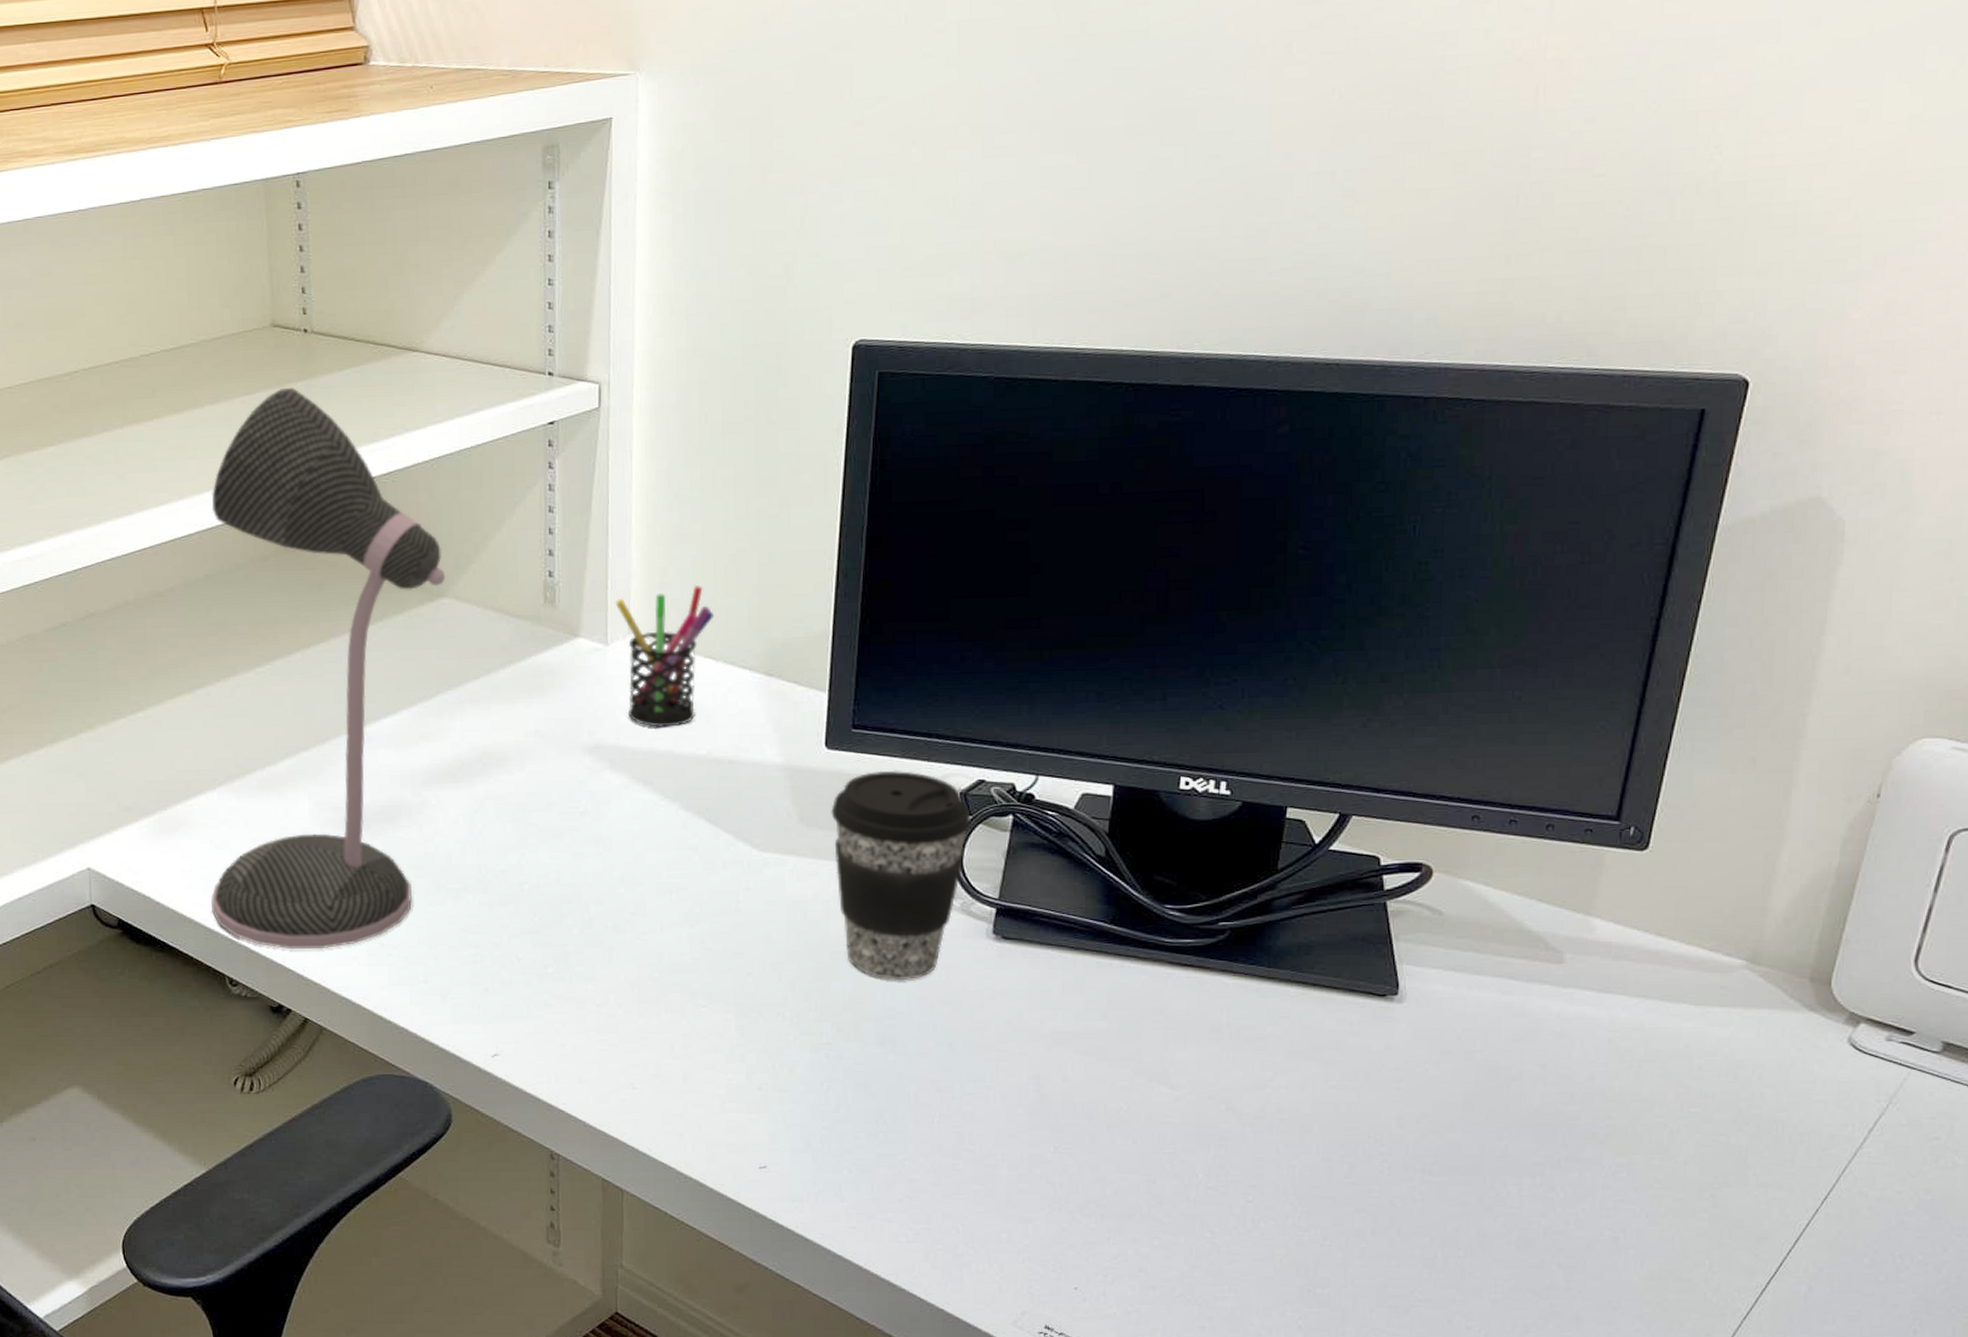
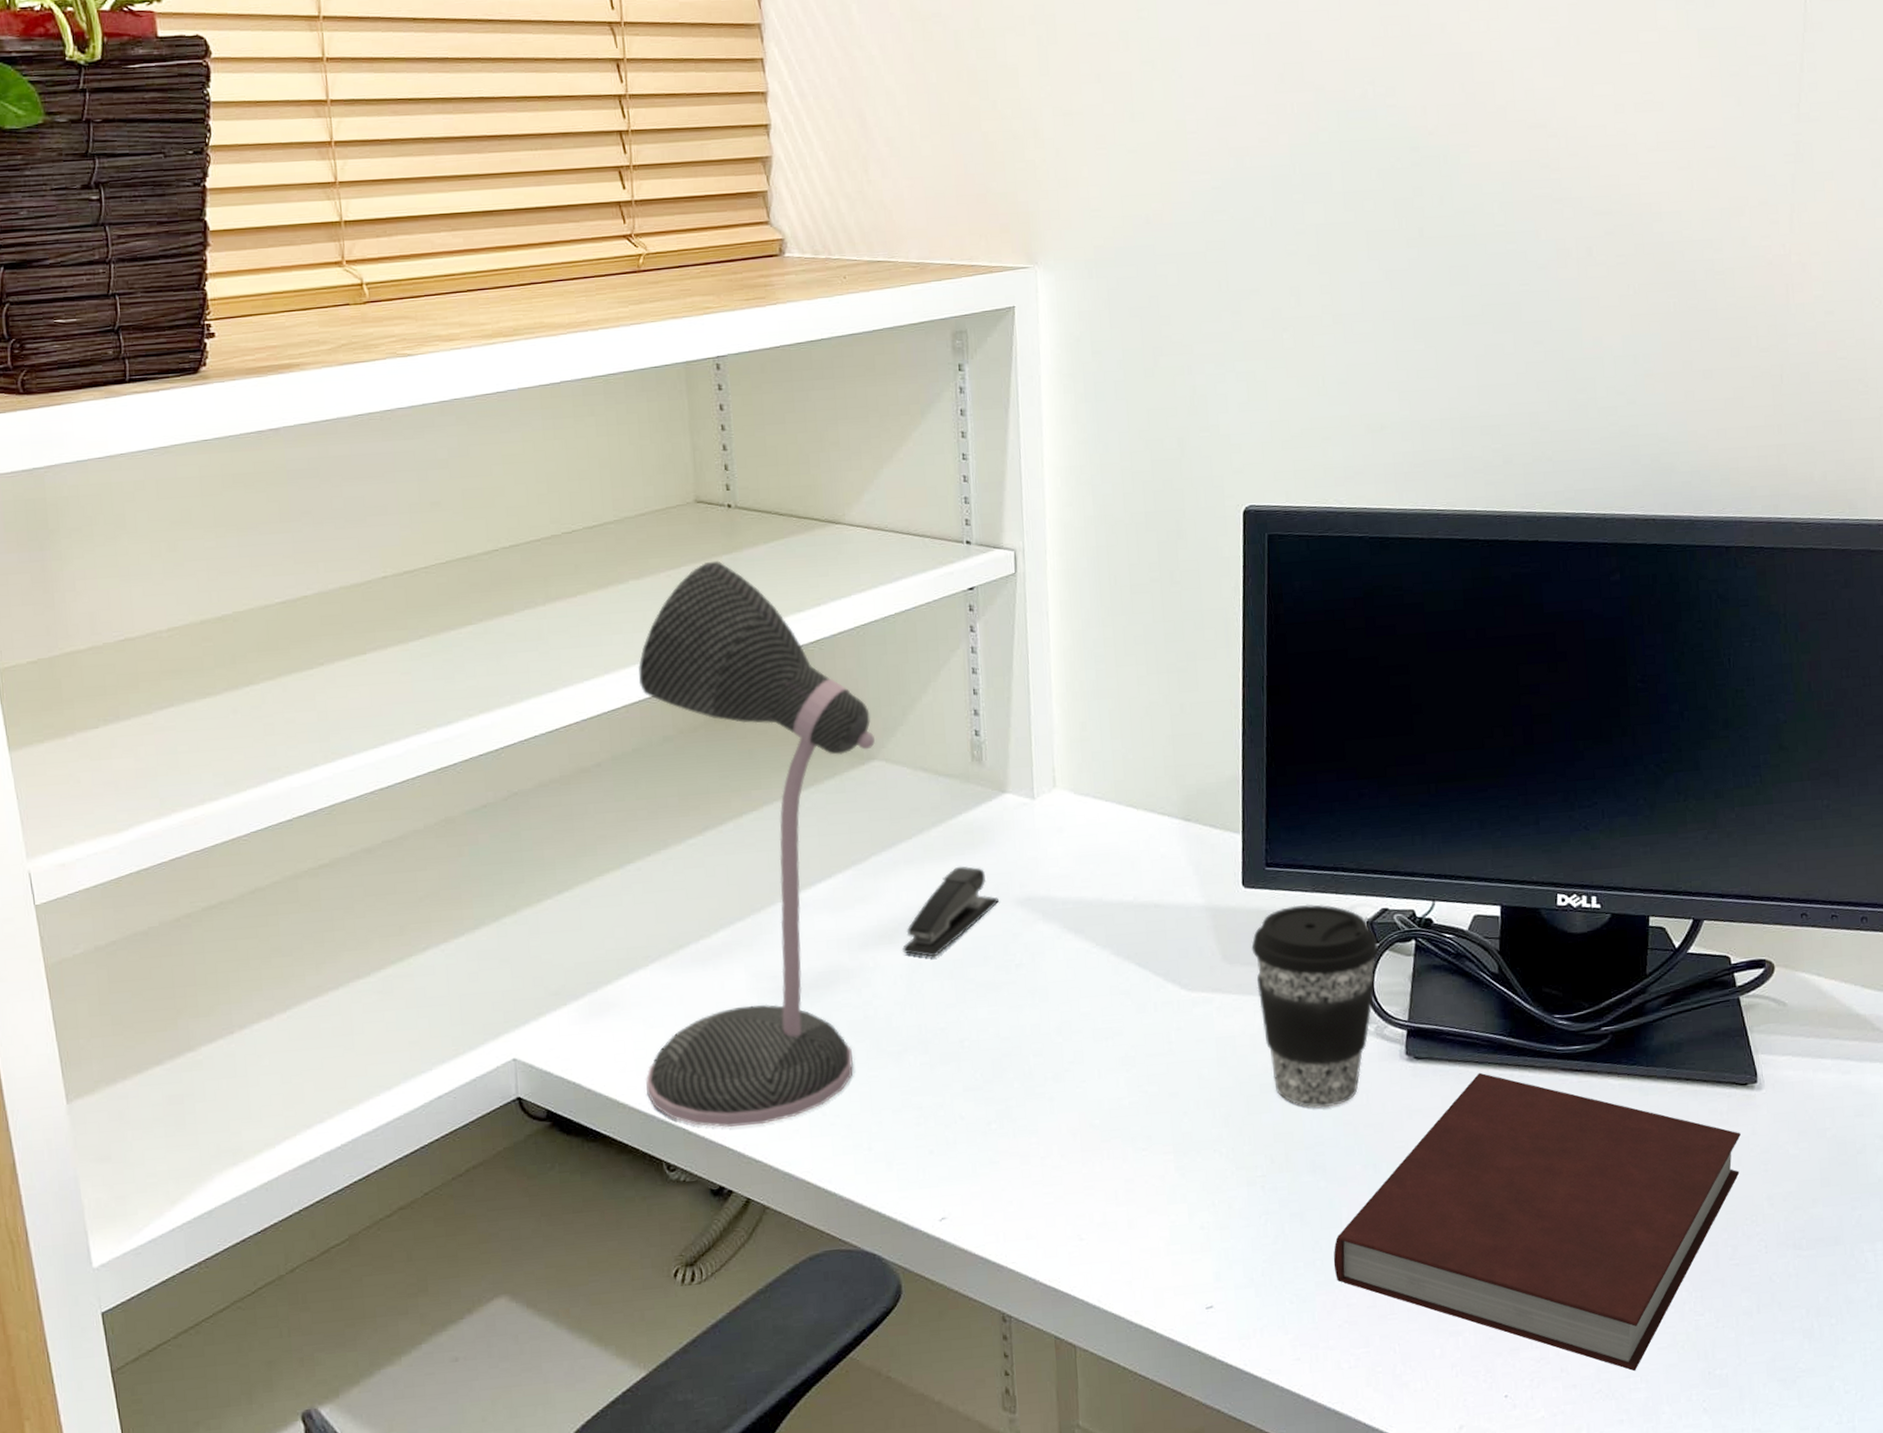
stapler: none [465,709,567,799] -> present [902,866,1000,957]
pen holder: present [615,585,715,727] -> none [1039,738,1133,877]
notebook: none [897,958,1372,1280] -> present [1333,1072,1741,1372]

